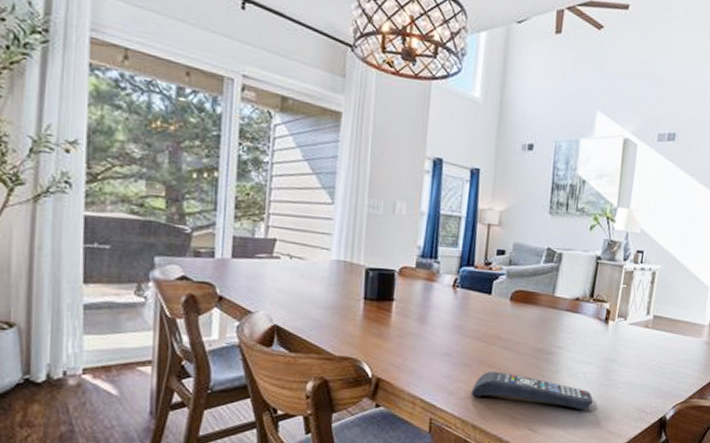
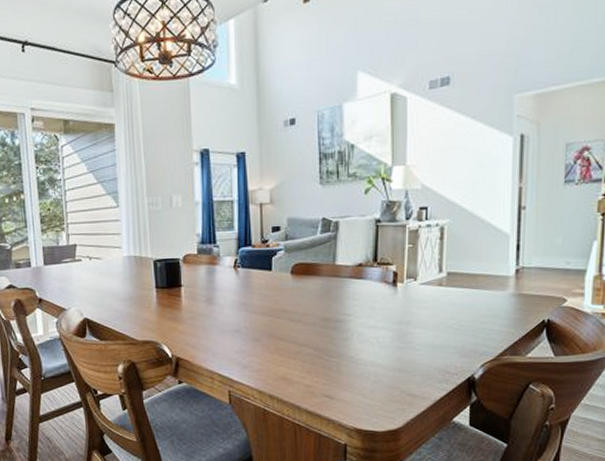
remote control: present [471,371,593,411] -> none [264,343,390,375]

